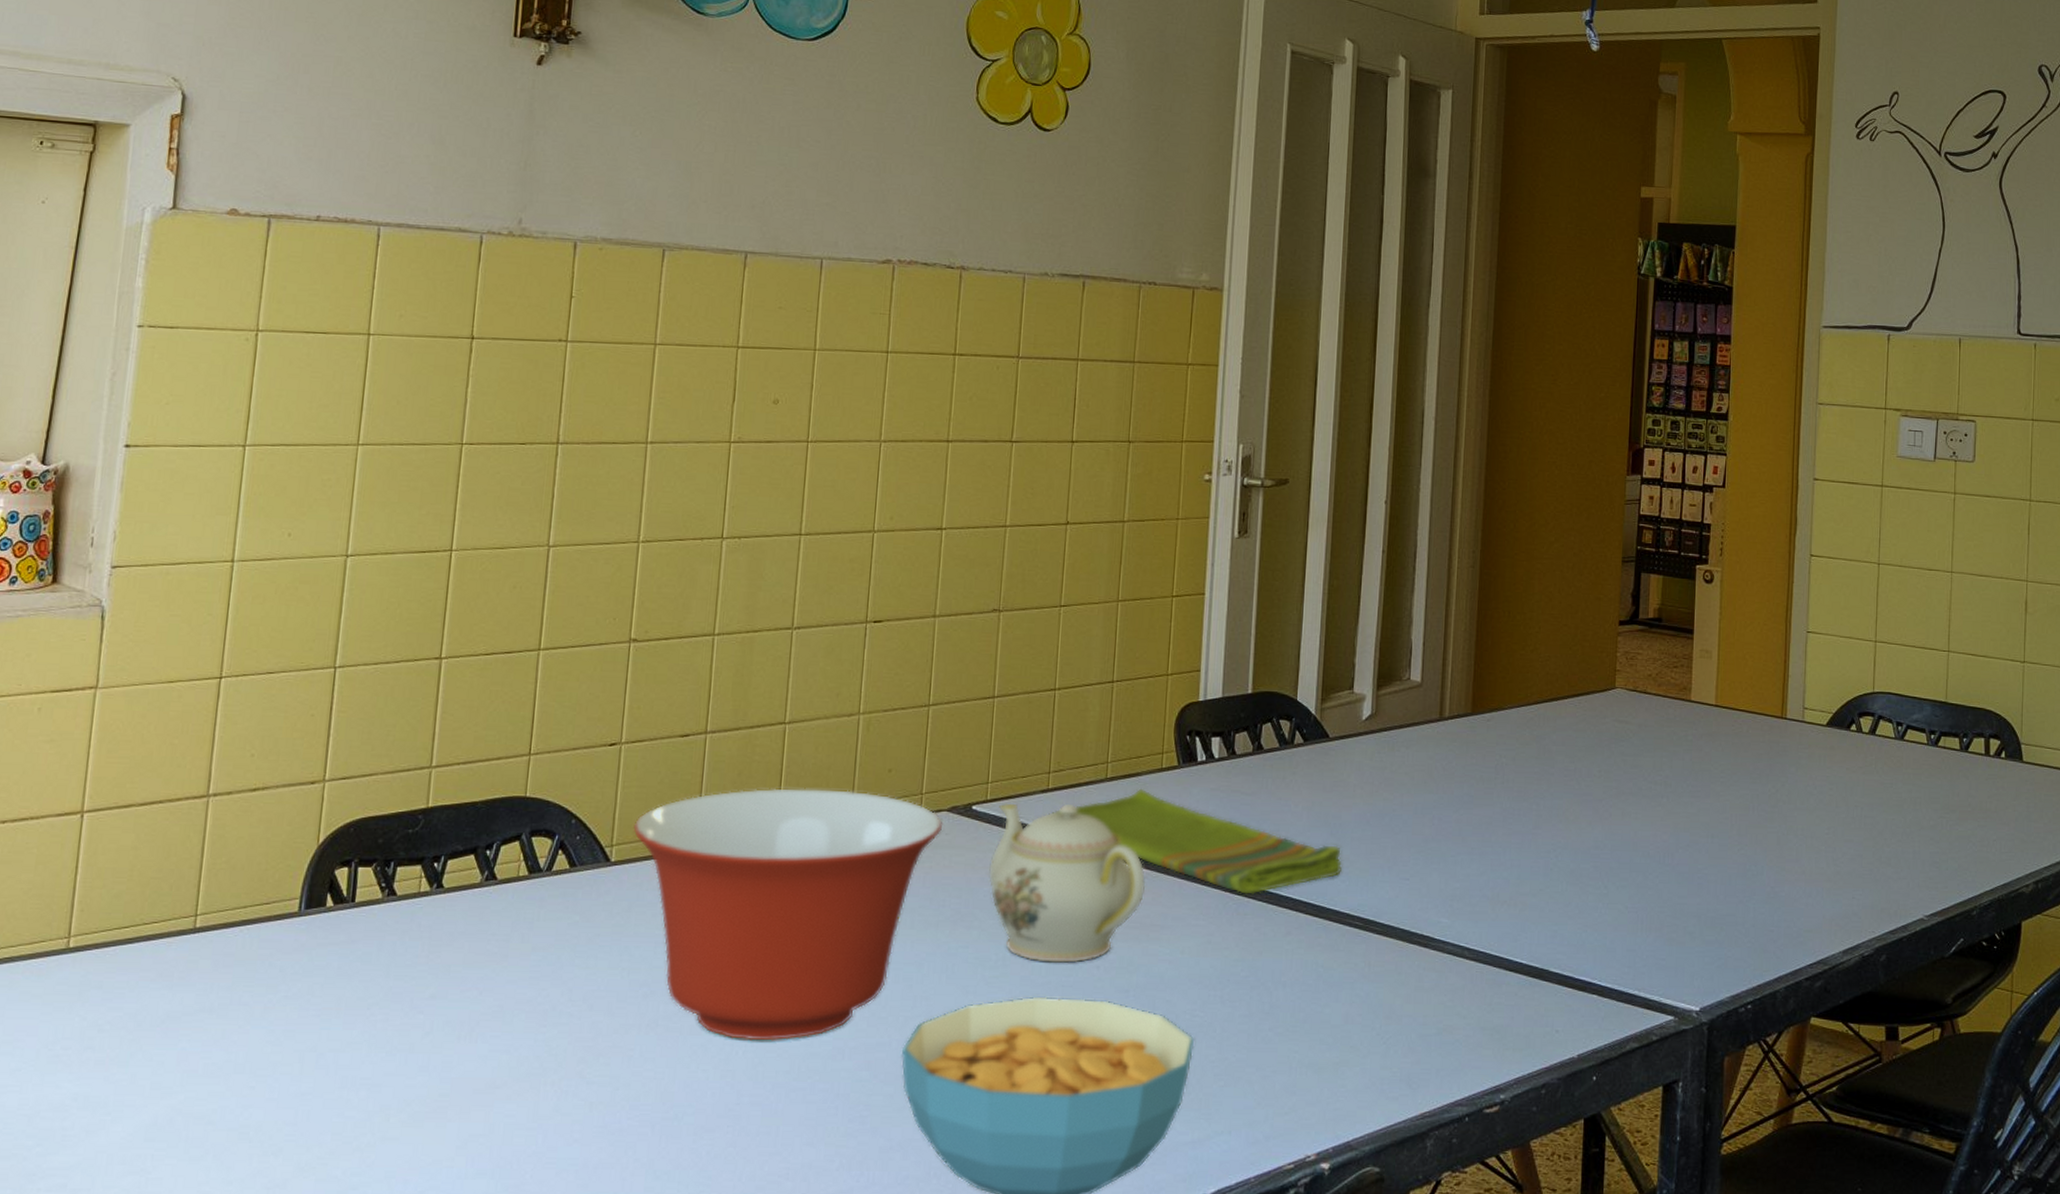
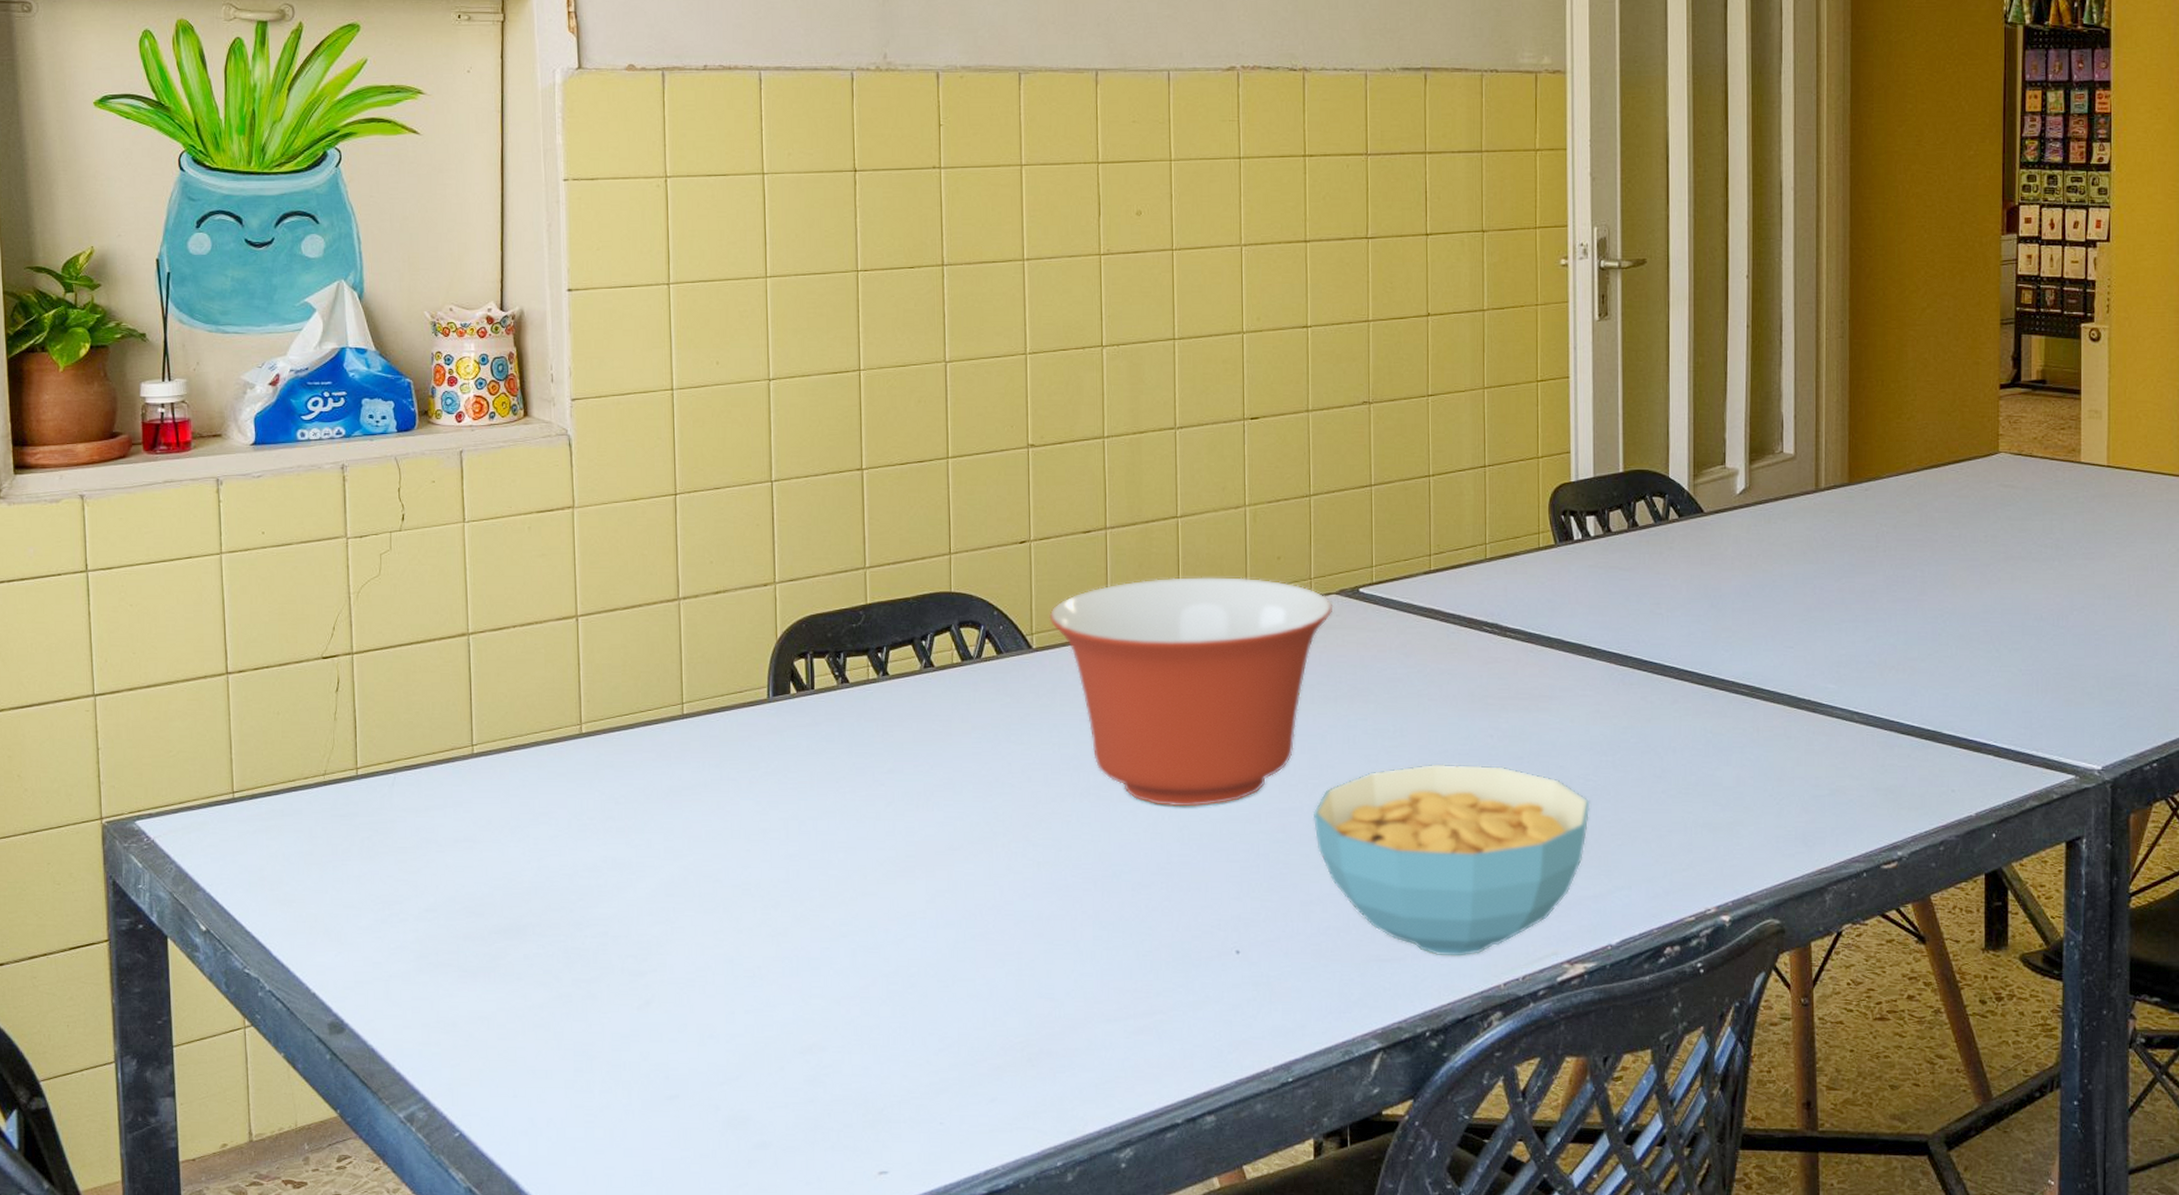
teapot: present [988,803,1146,963] -> none [1380,583,1532,733]
dish towel: present [1049,788,1342,895] -> none [1433,567,1724,665]

